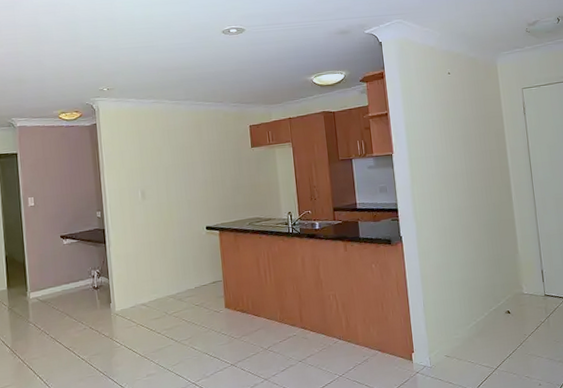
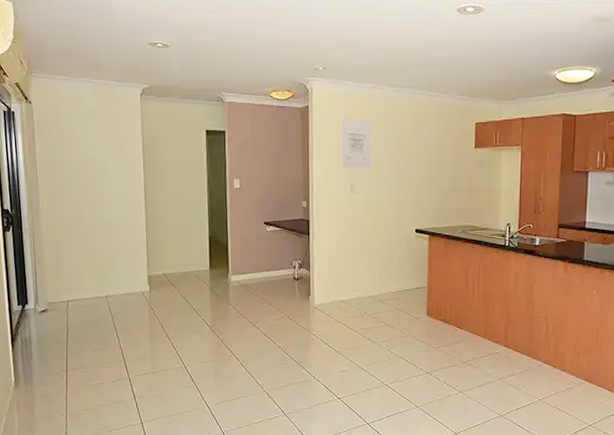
wall art: none [127,130,161,180] -> present [340,117,374,171]

